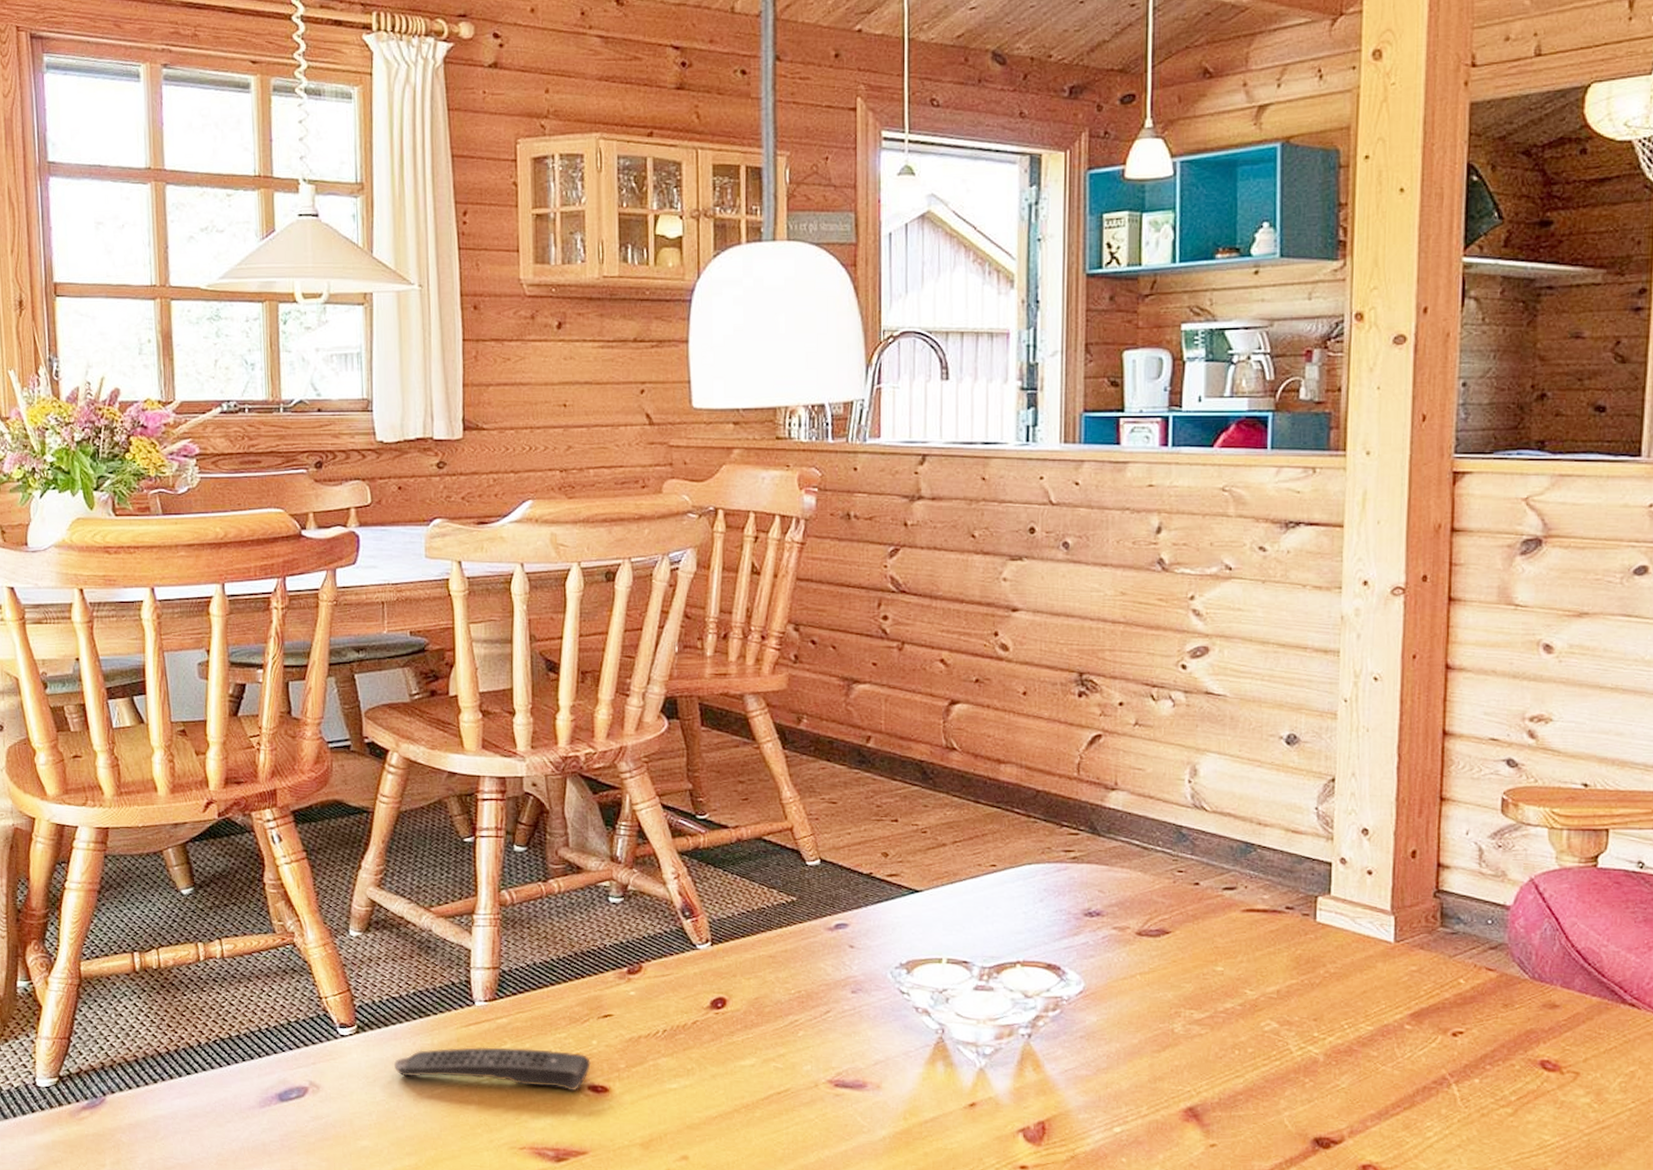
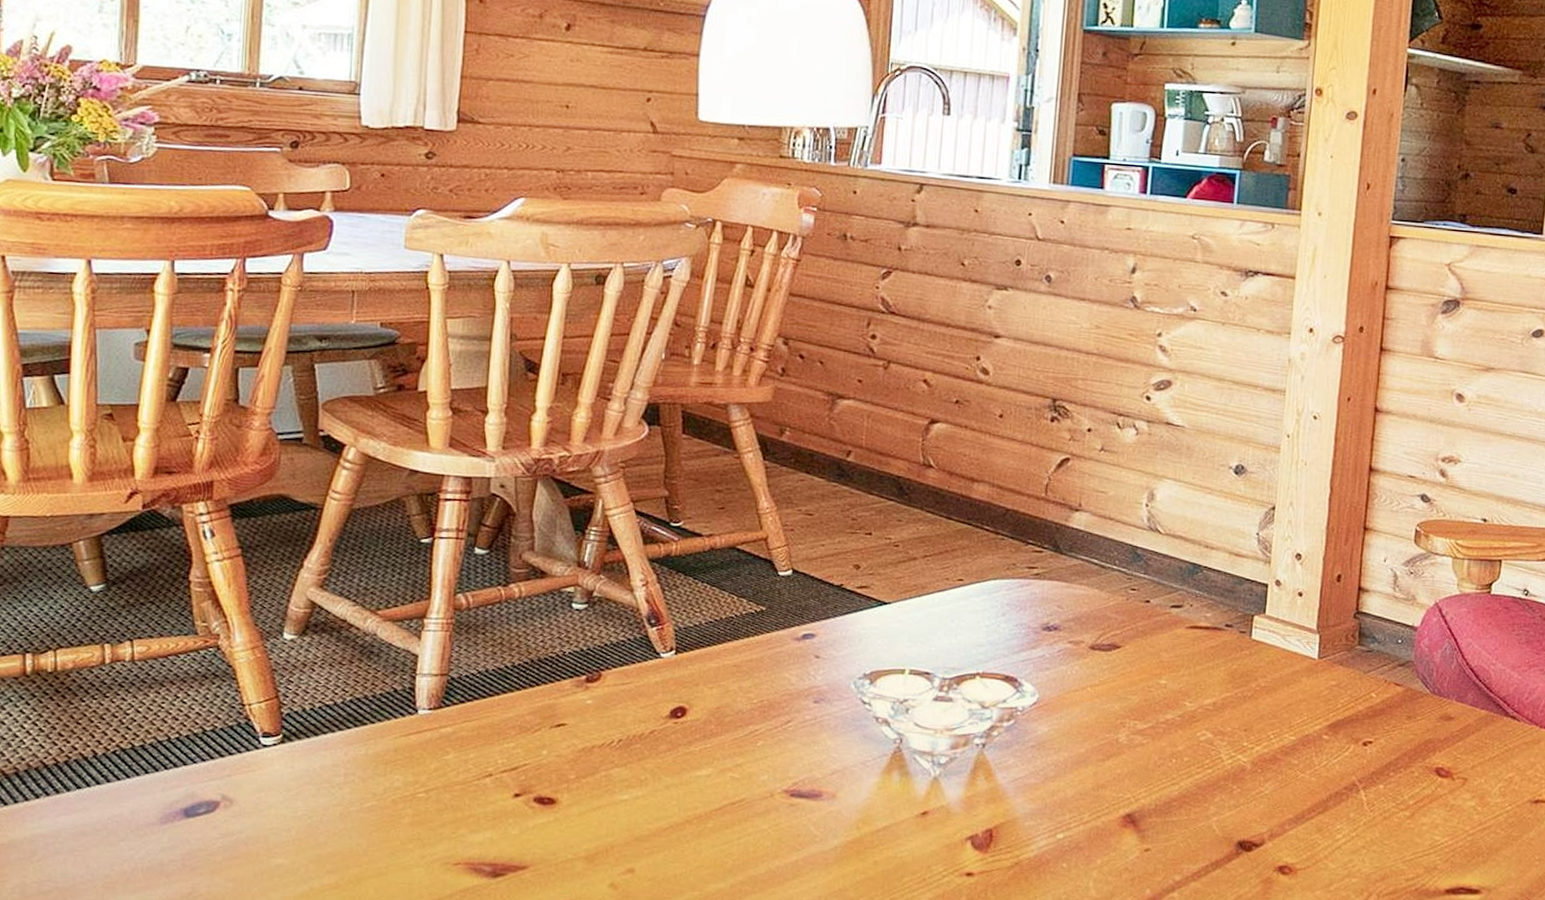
remote control: present [393,1047,591,1091] -> none [320,757,539,804]

